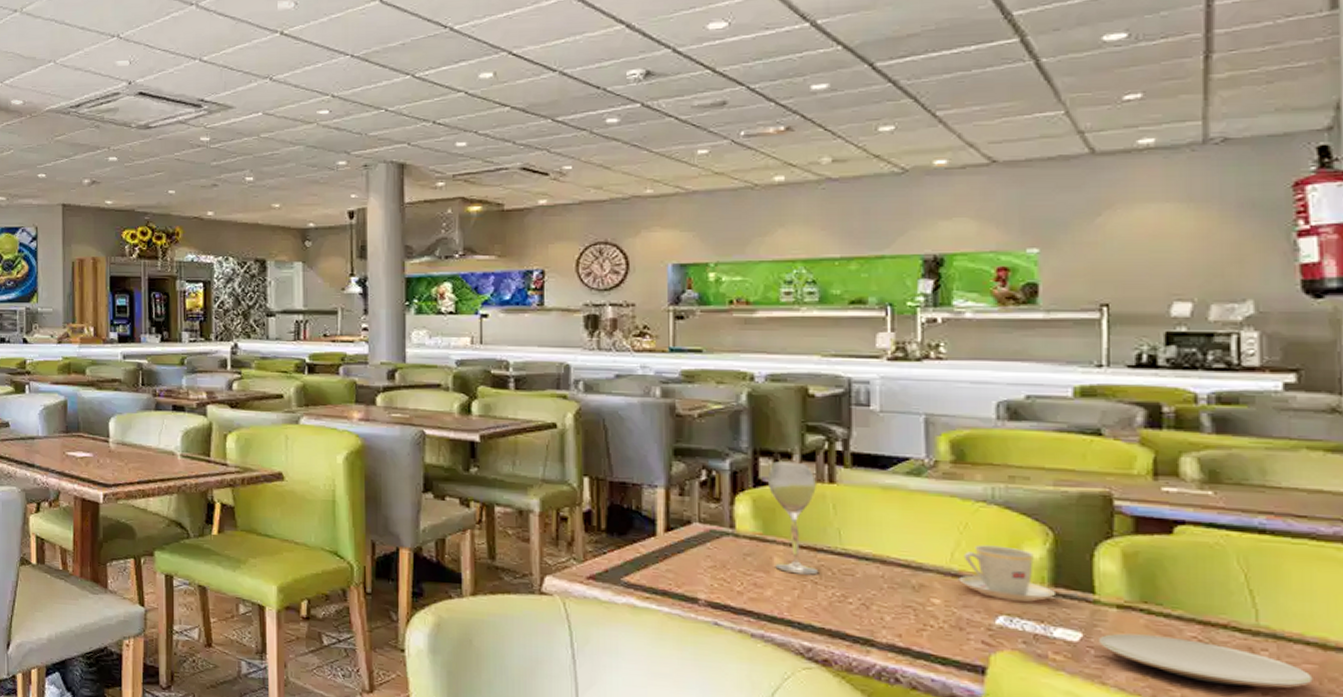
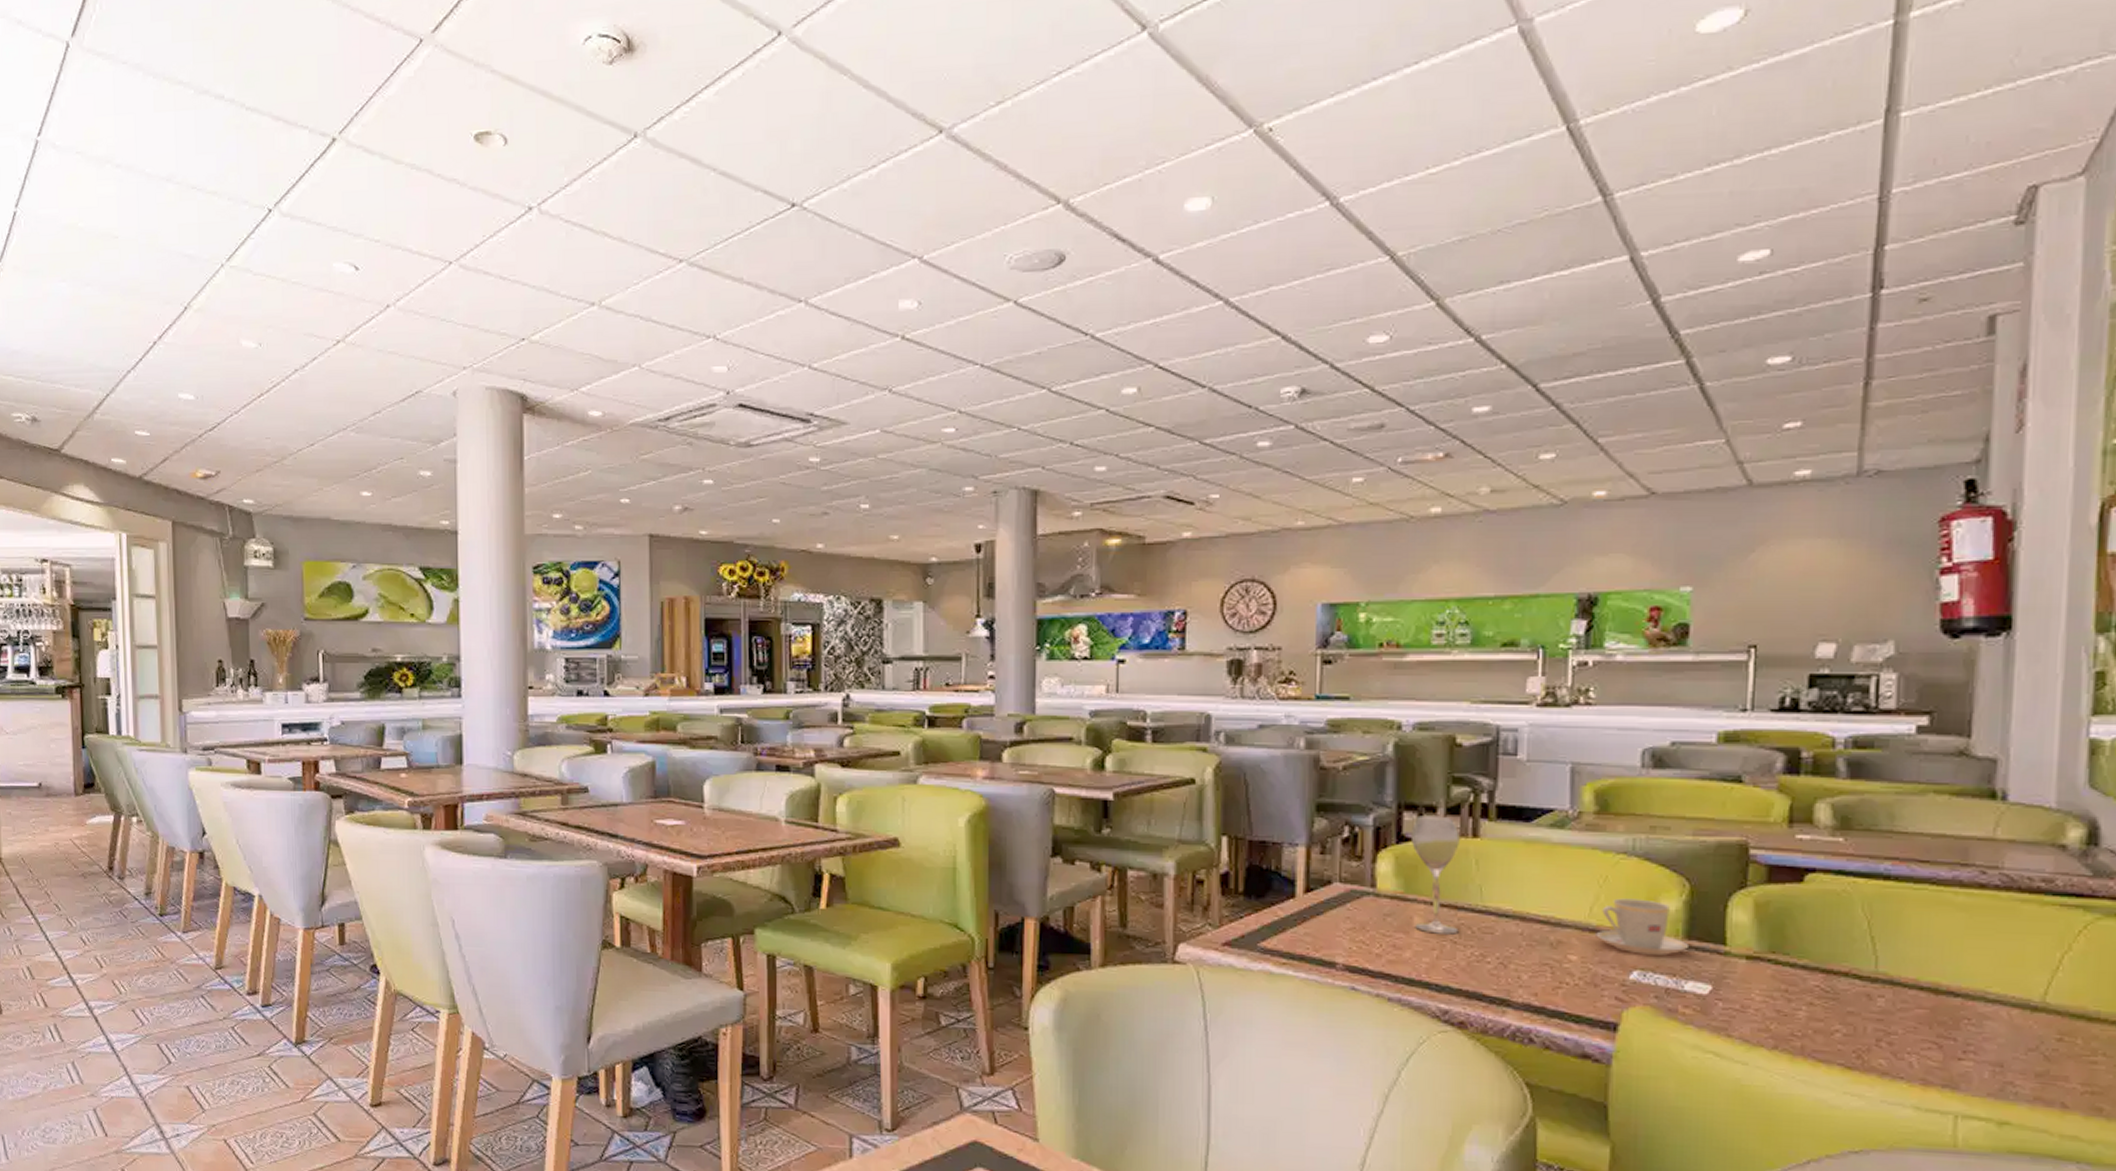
plate: present [1098,633,1313,689] -> none [1726,984,1924,1034]

